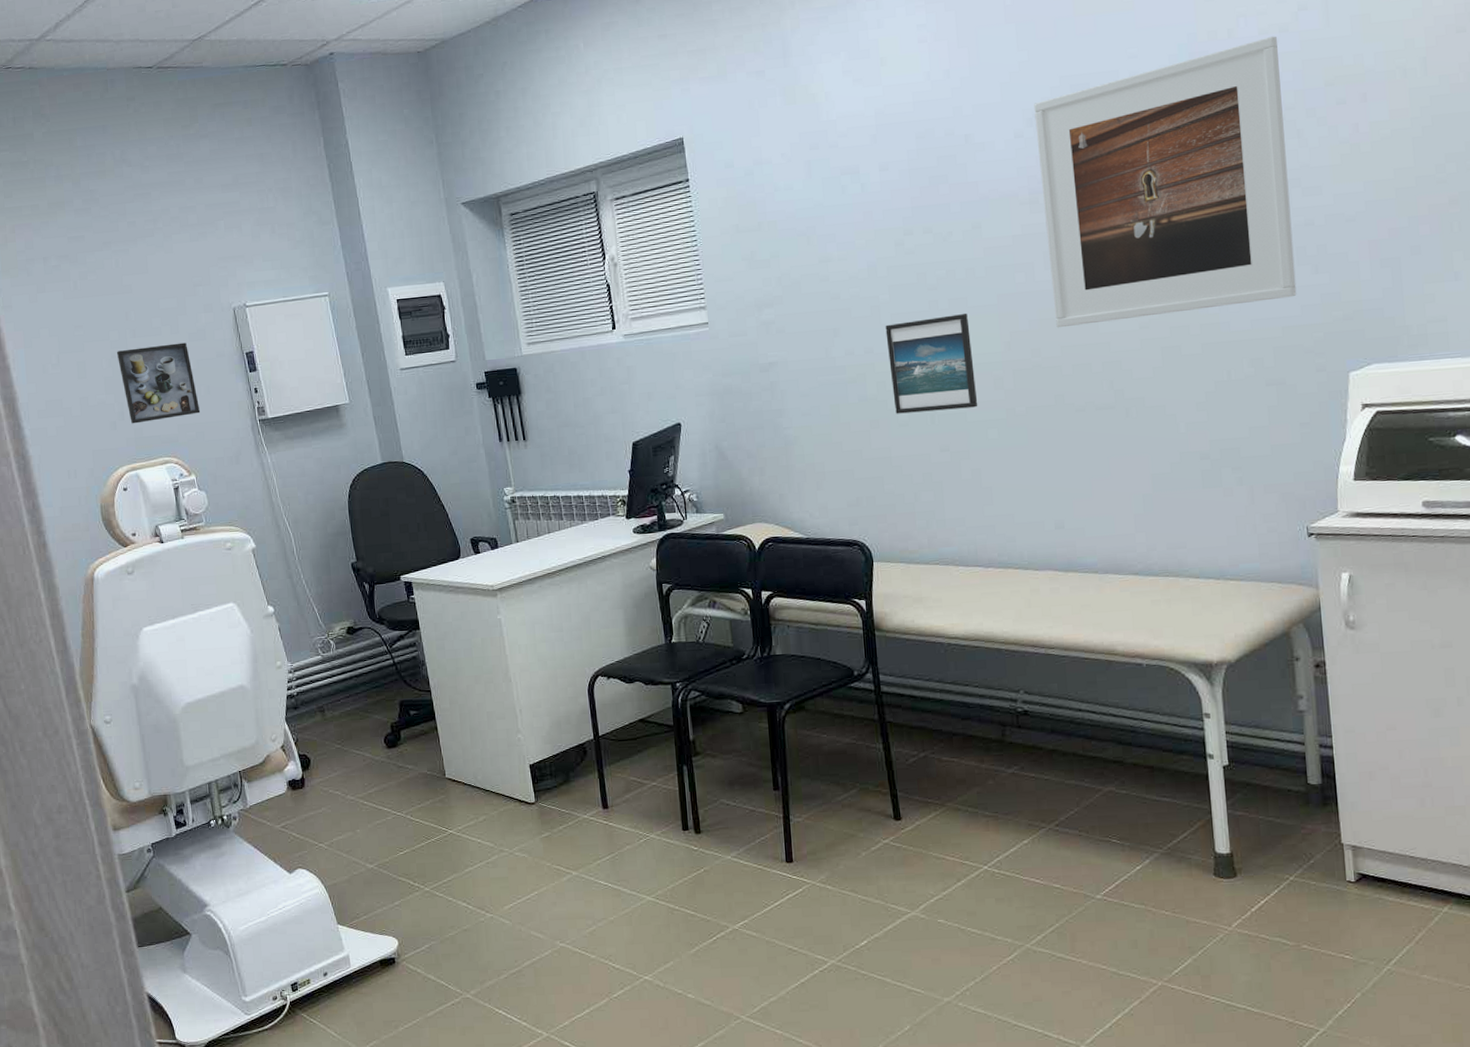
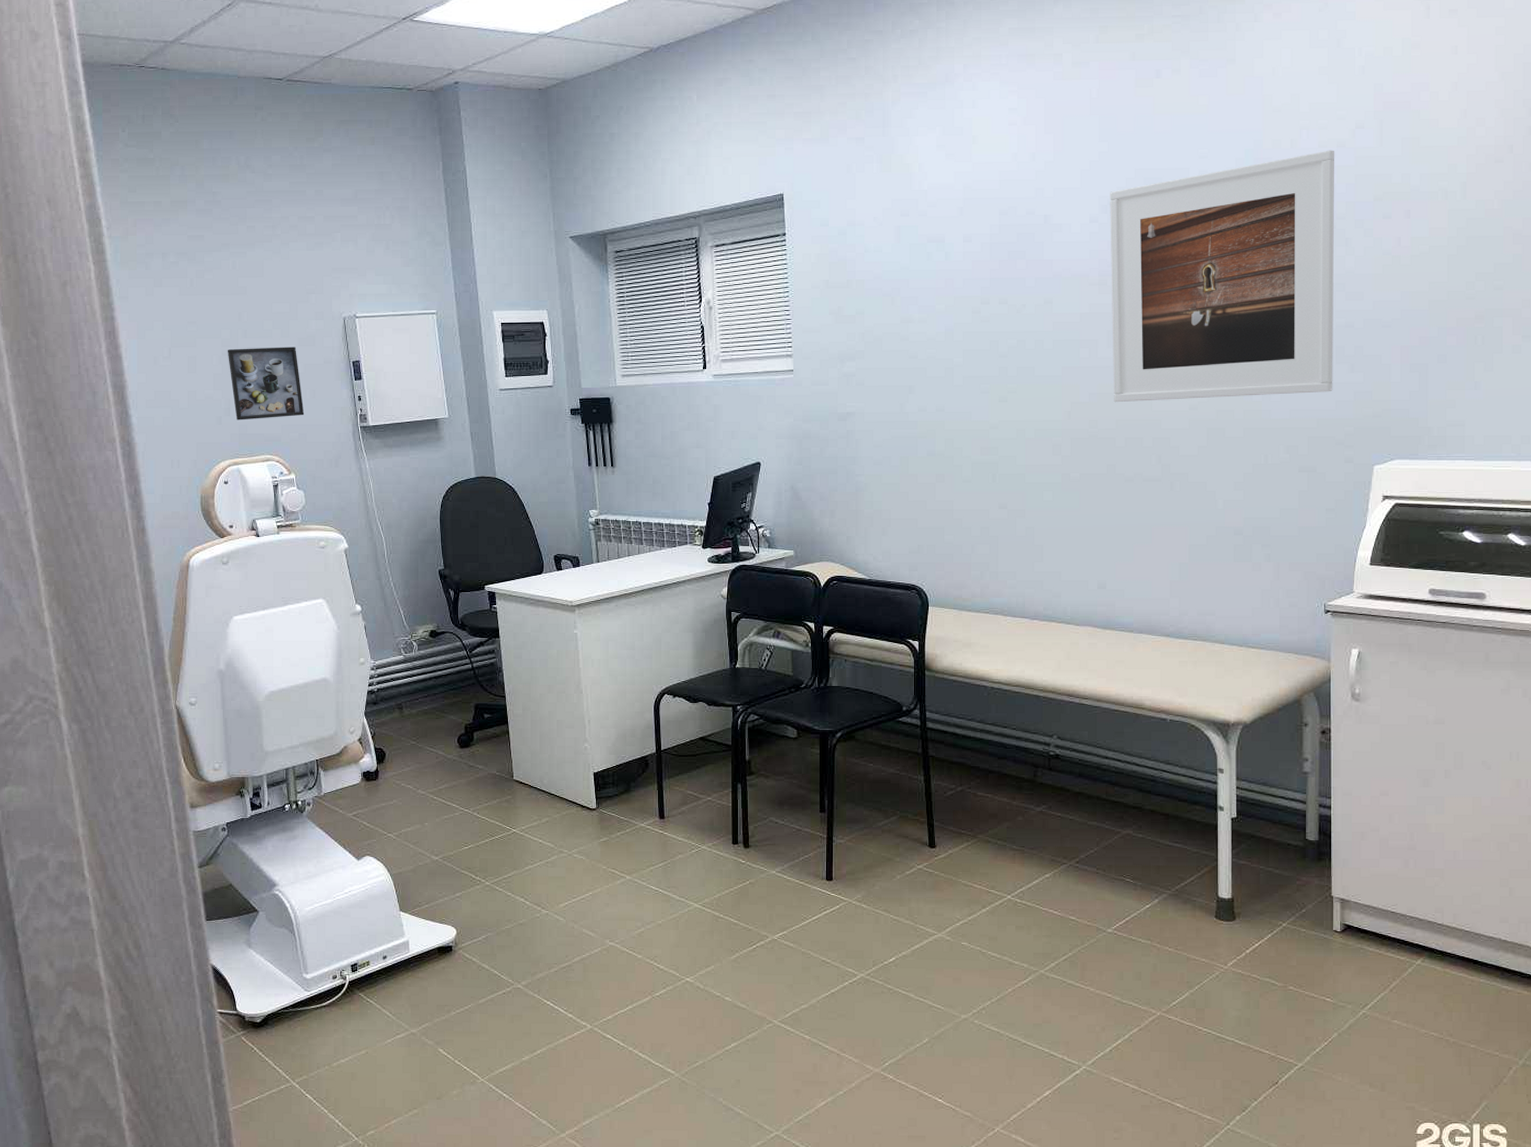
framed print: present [885,313,978,414] -> none [957,381,1037,470]

